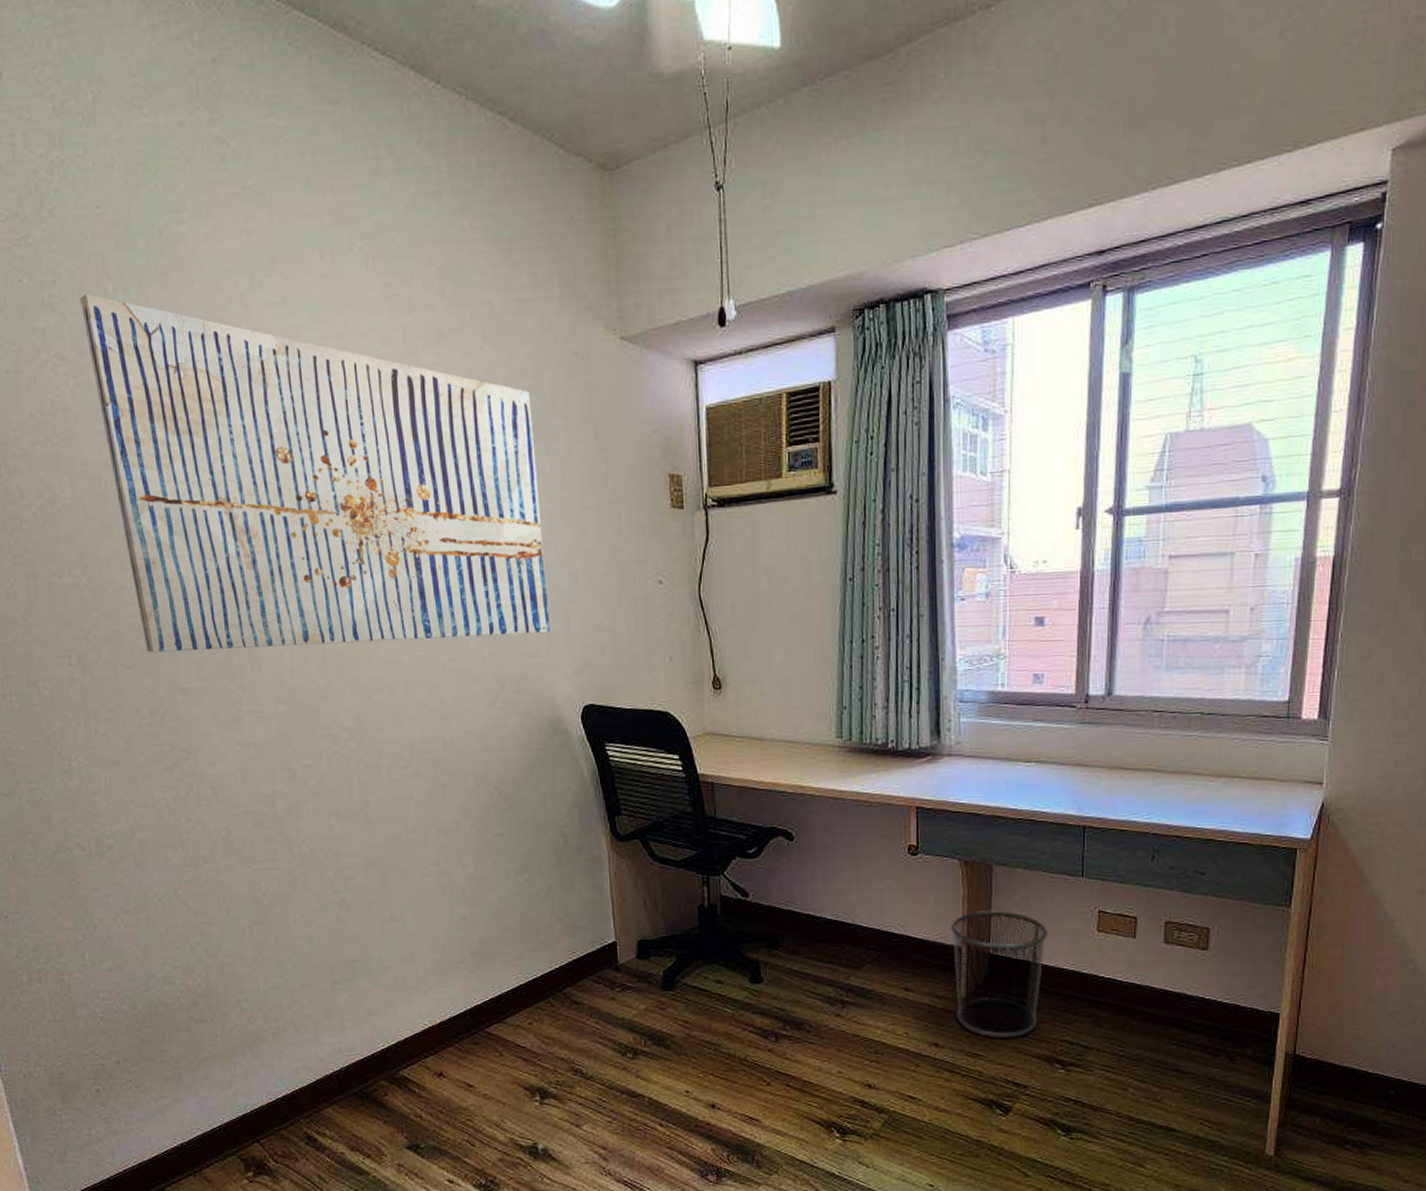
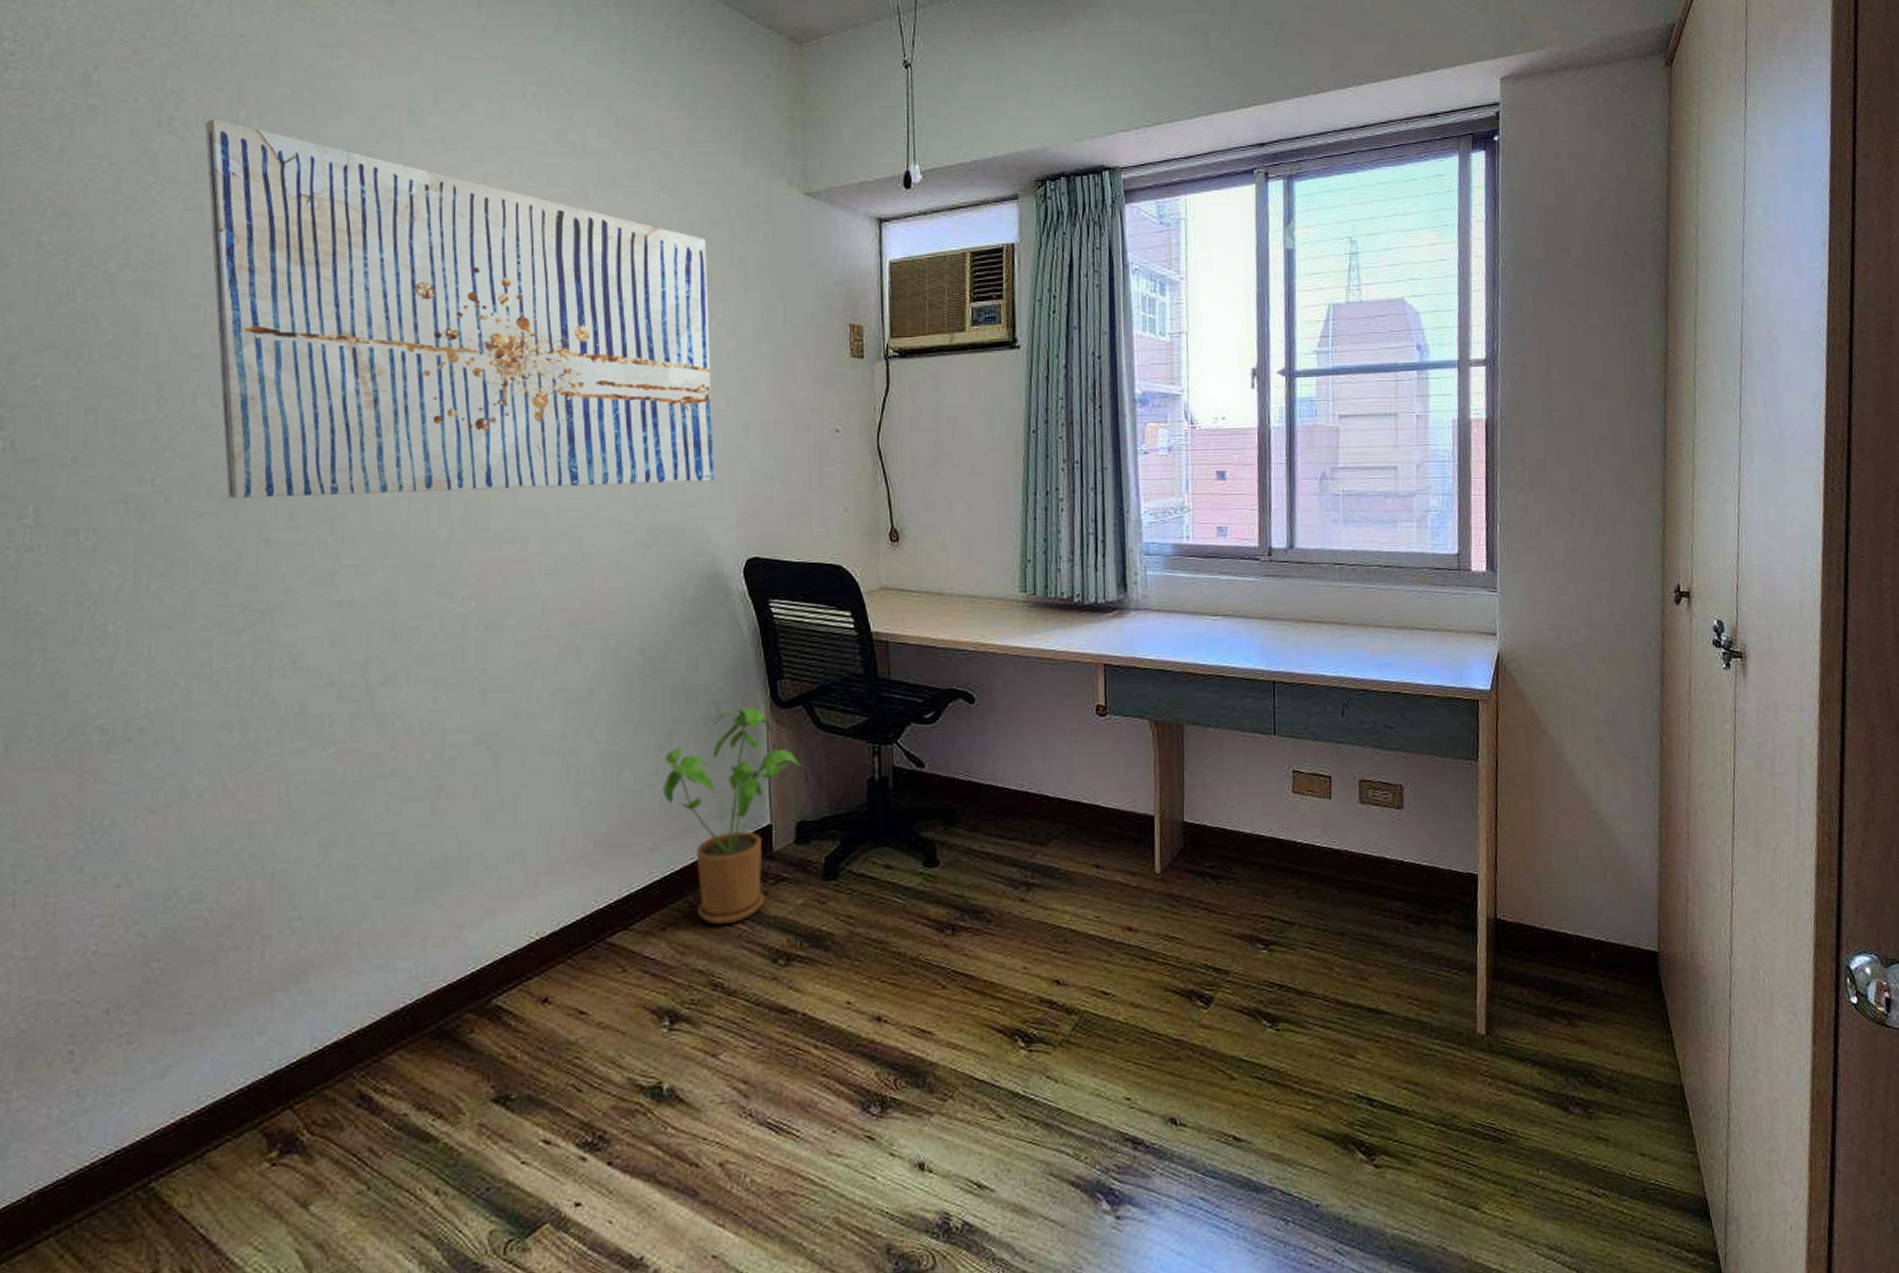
house plant: none [522,841,639,1023] -> present [663,708,801,925]
waste bin: present [951,910,1049,1038] -> none [1142,774,1244,918]

